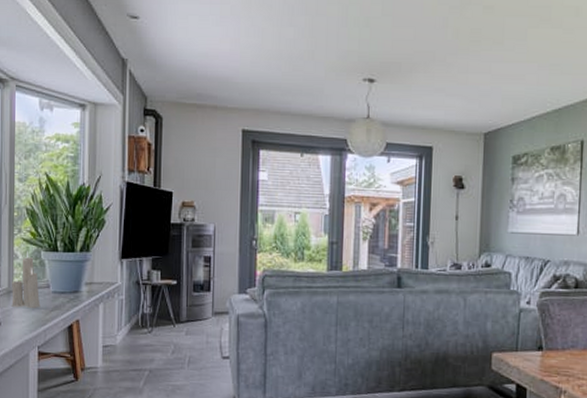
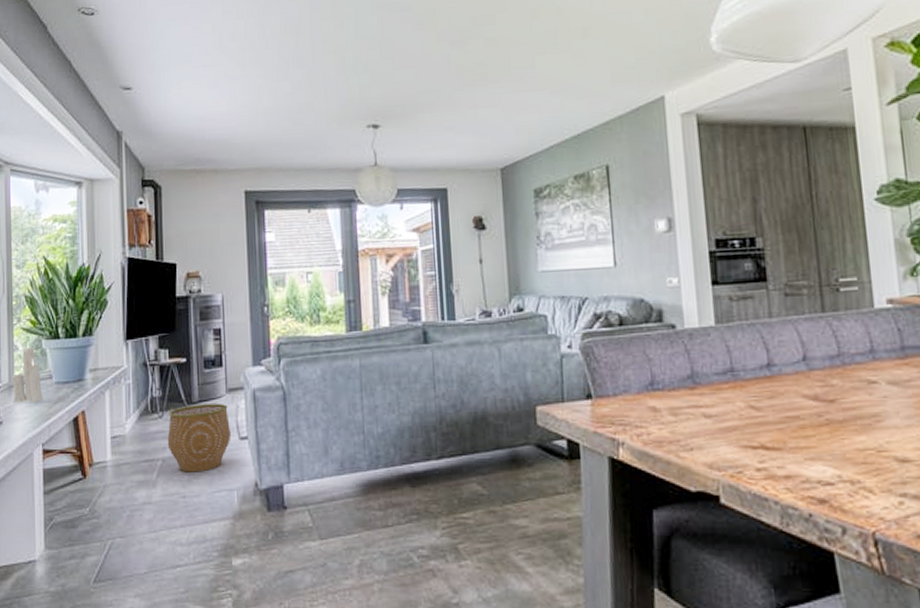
basket: none [155,323,215,384] -> present [167,404,232,473]

